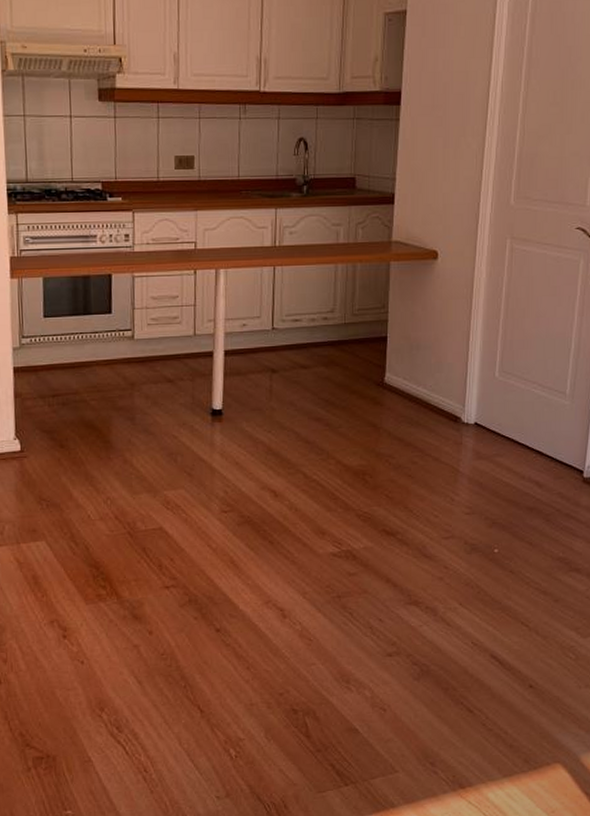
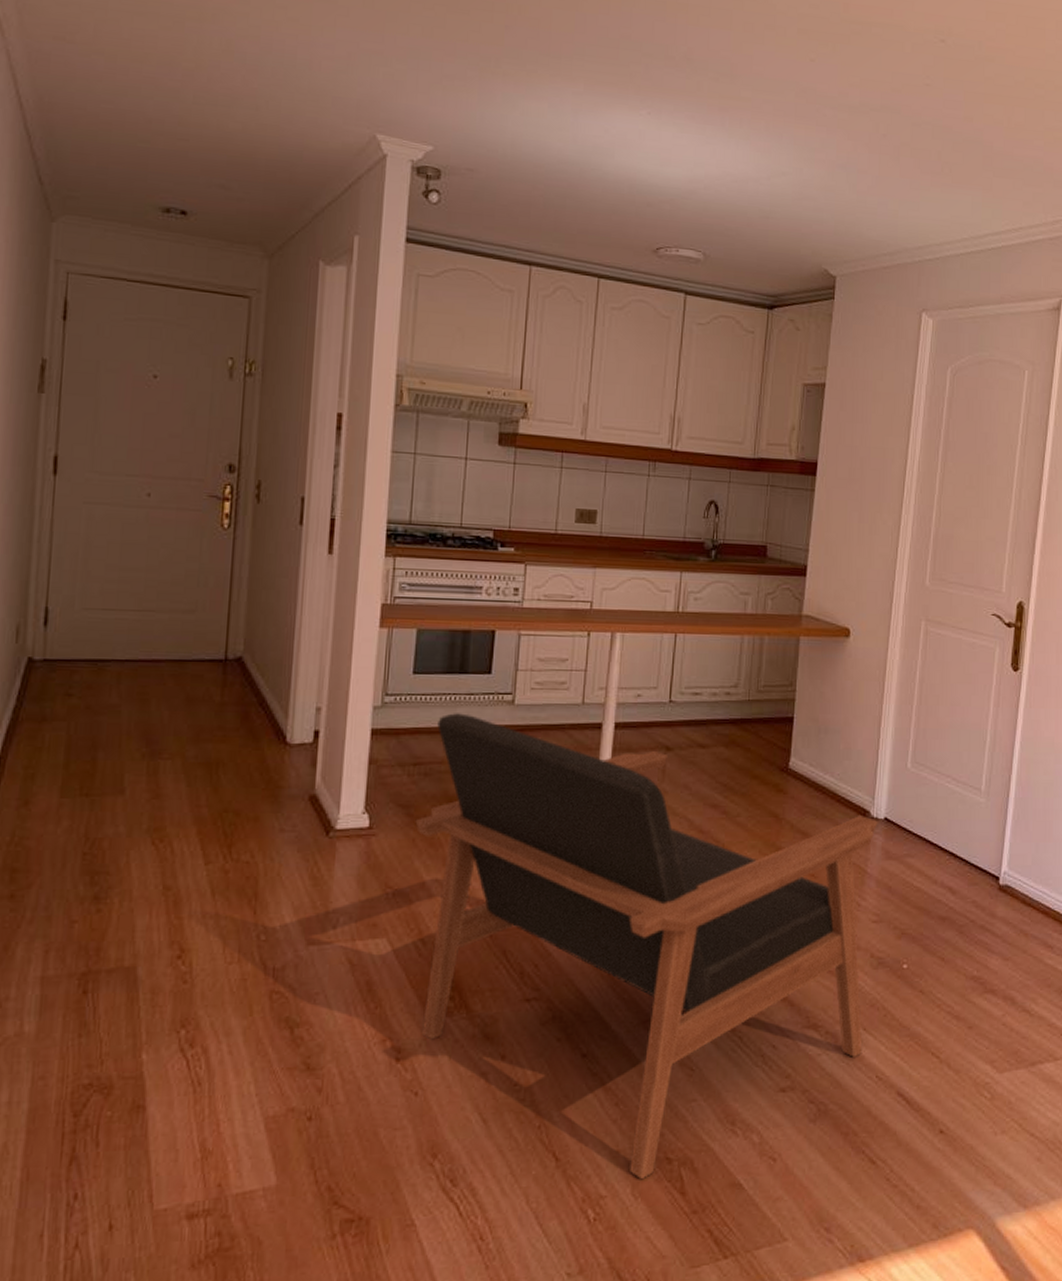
armchair: none [59,349,469,726] -> present [415,713,878,1180]

